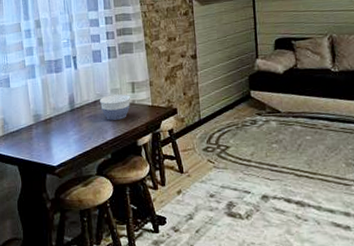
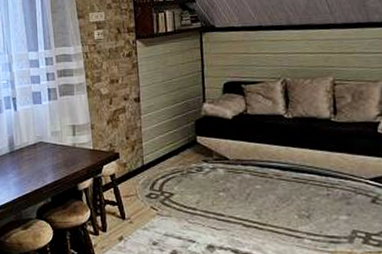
bowl: present [99,94,131,120] -> none [39,137,72,163]

